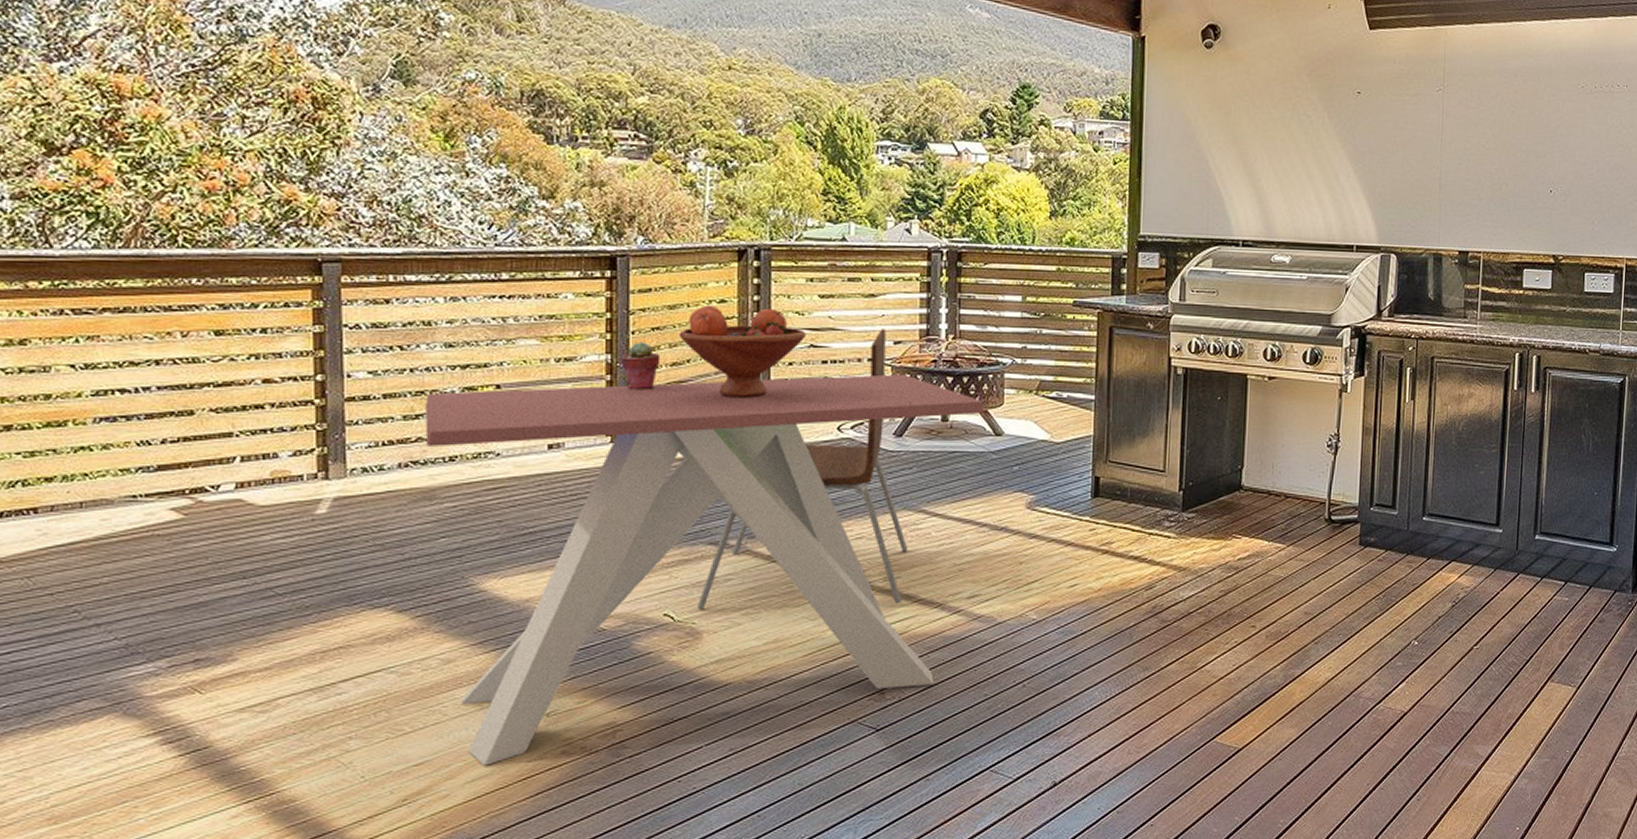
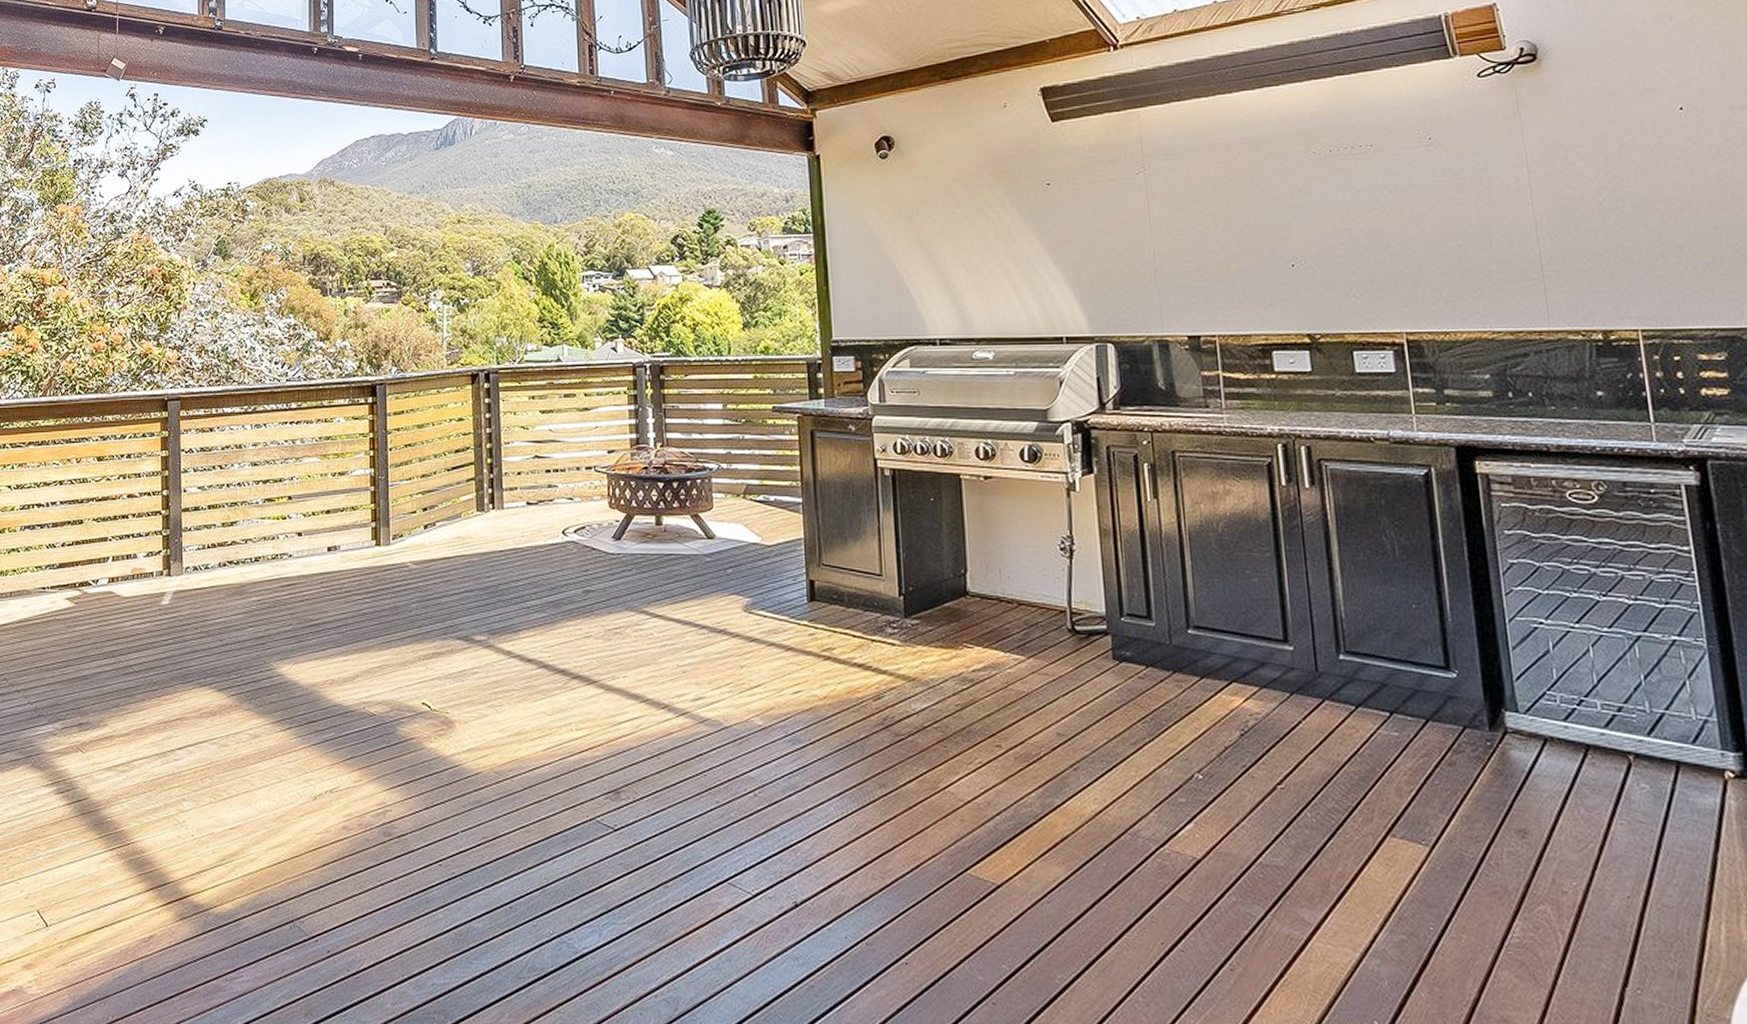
dining table: present [425,374,985,766] -> none [238,481,696,834]
potted succulent: present [621,342,661,390] -> none [382,457,413,499]
fruit bowl: present [678,305,806,398] -> none [426,423,531,505]
chair: present [696,329,908,610] -> none [449,439,633,703]

